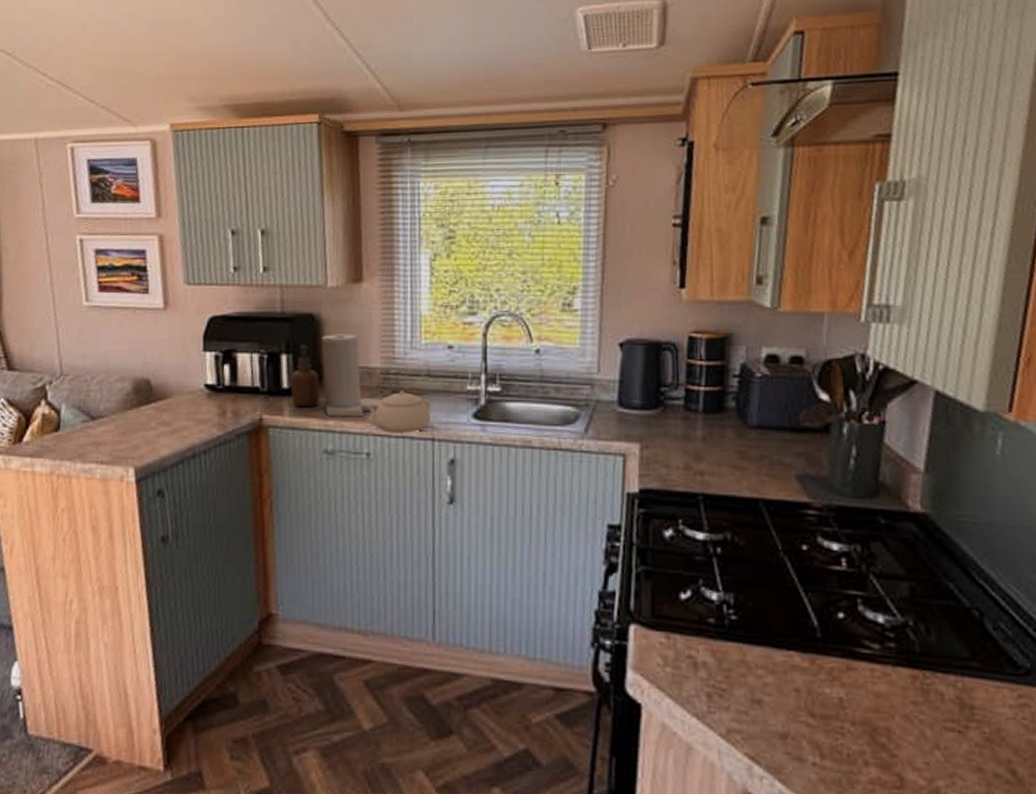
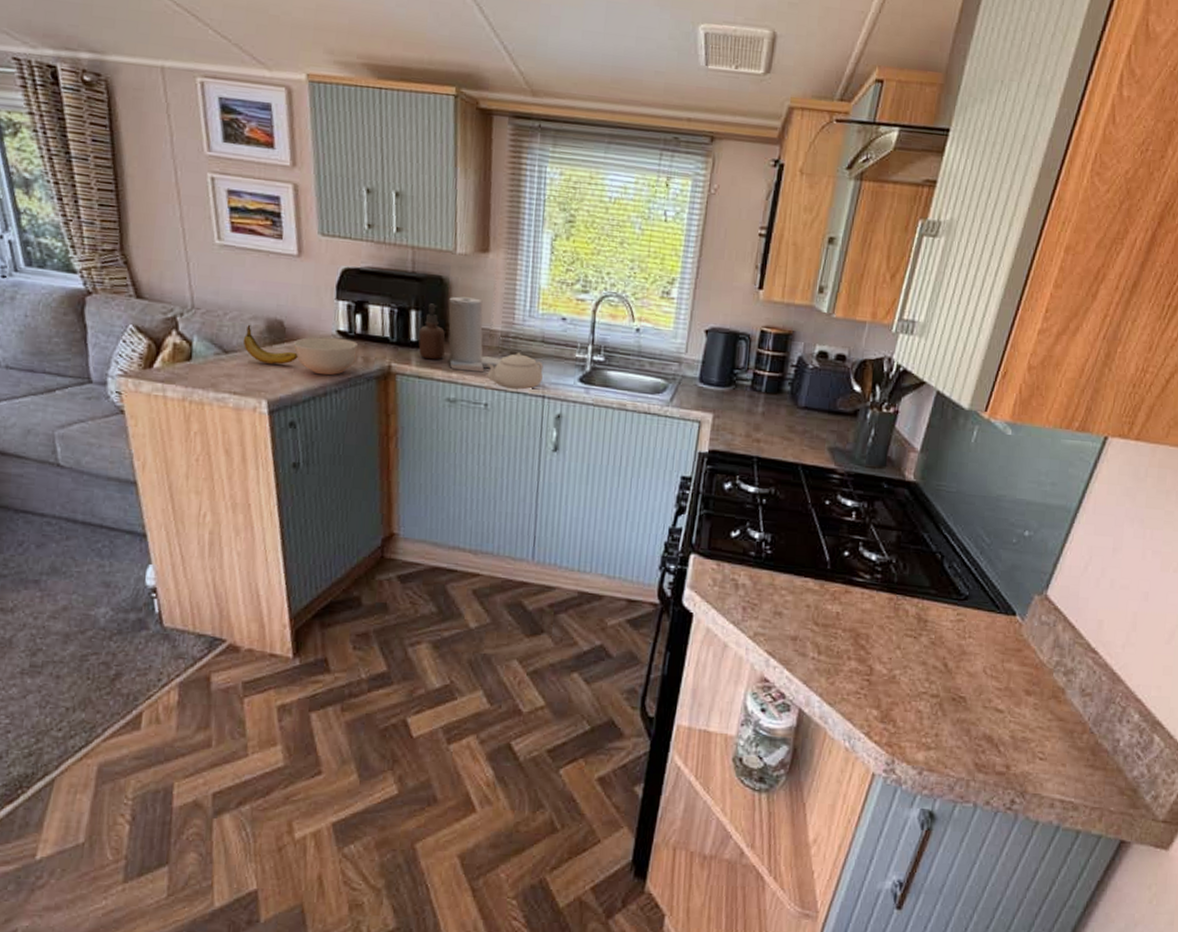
fruit: none [110,386,165,429] -> present [242,324,298,365]
bowl: none [160,392,228,435] -> present [293,337,359,376]

